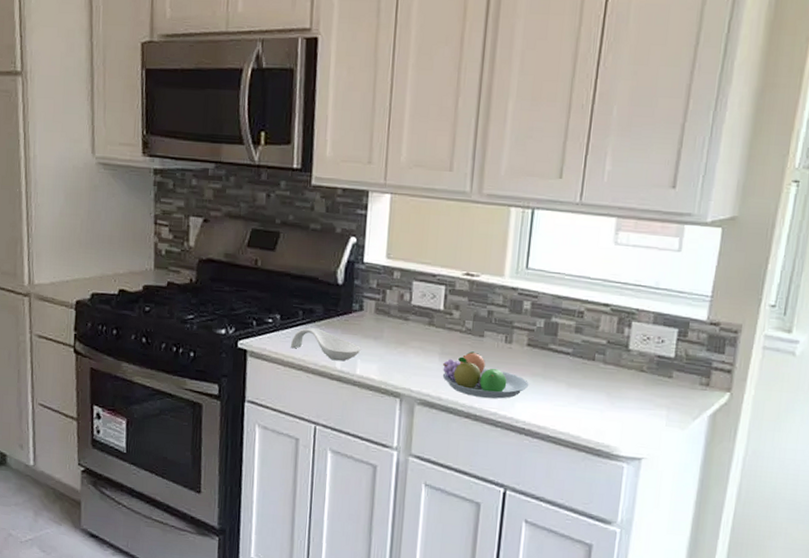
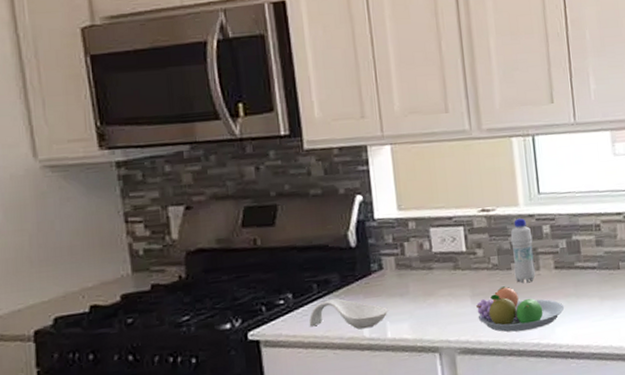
bottle: none [485,289,512,354] -> present [510,218,536,283]

